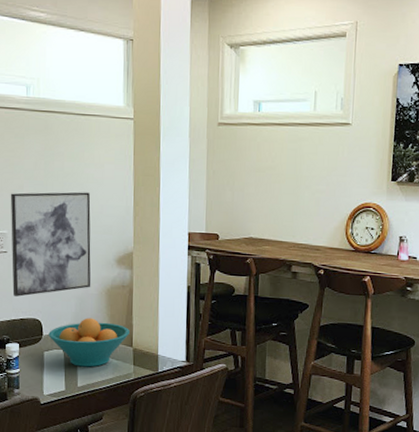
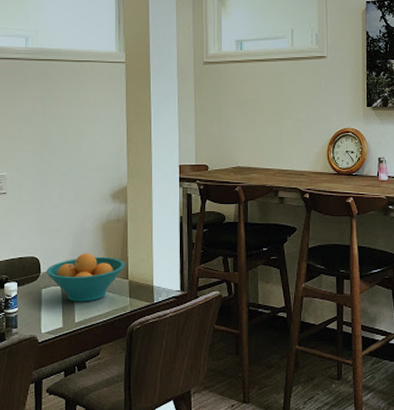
wall art: present [10,192,91,297] -> none [9,132,87,236]

